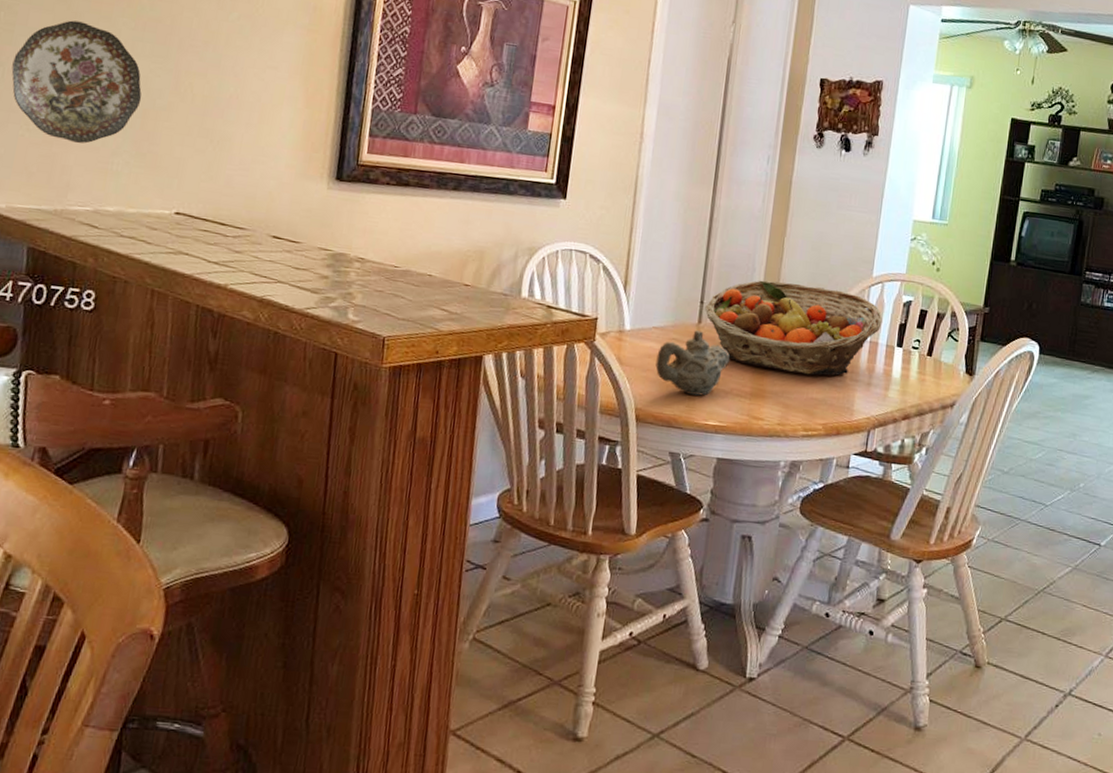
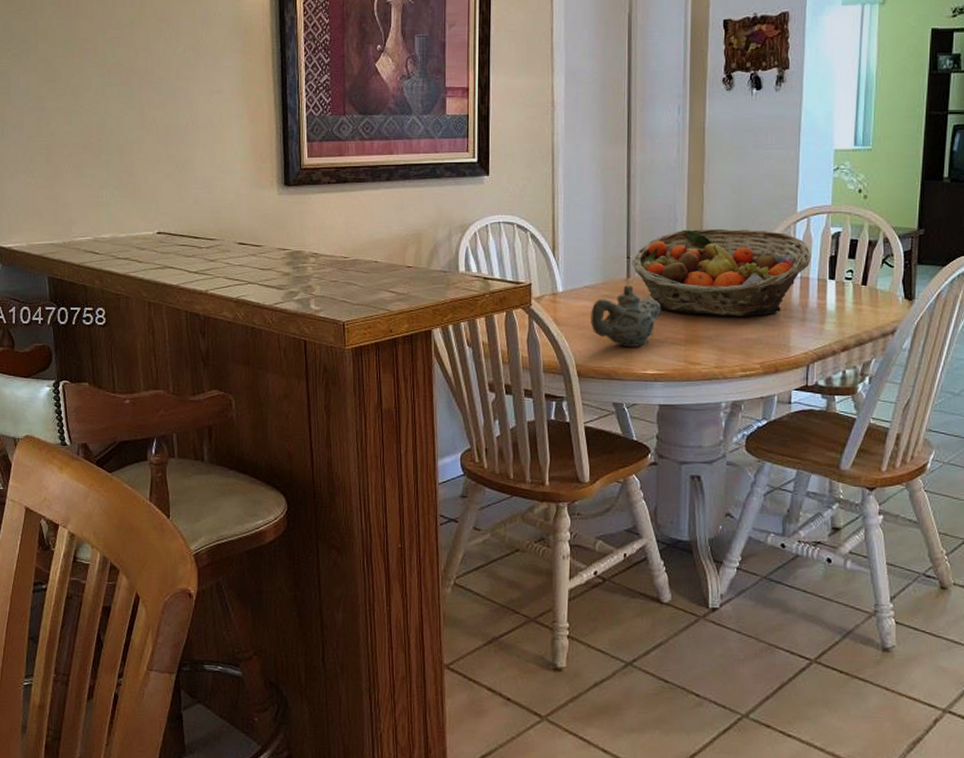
decorative plate: present [11,20,142,144] -> none [13,76,117,182]

